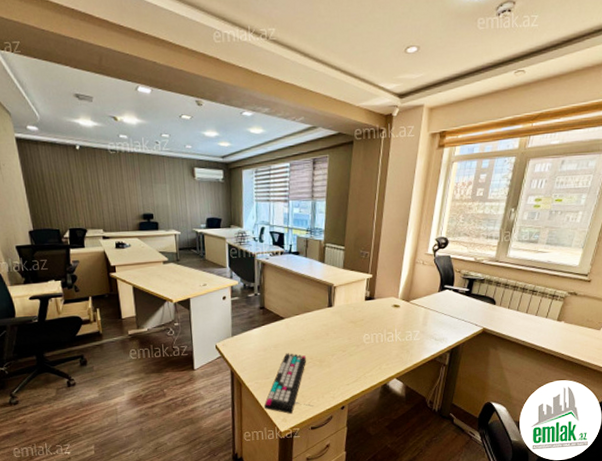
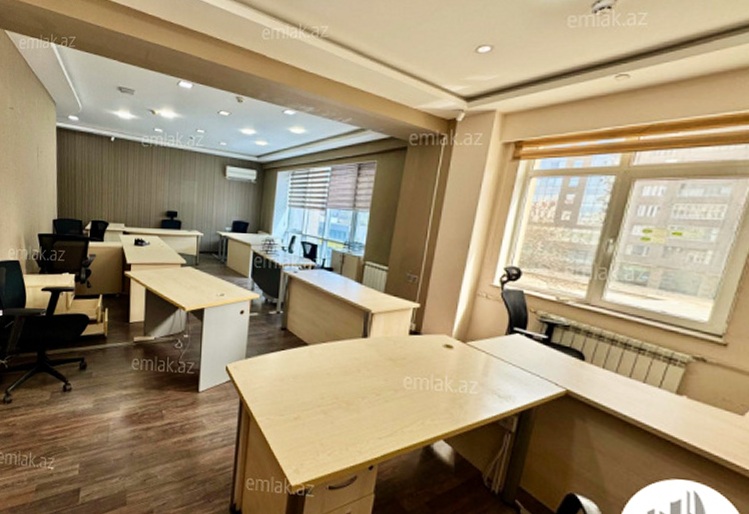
keyboard: present [263,353,314,415] -> none [273,387,335,466]

